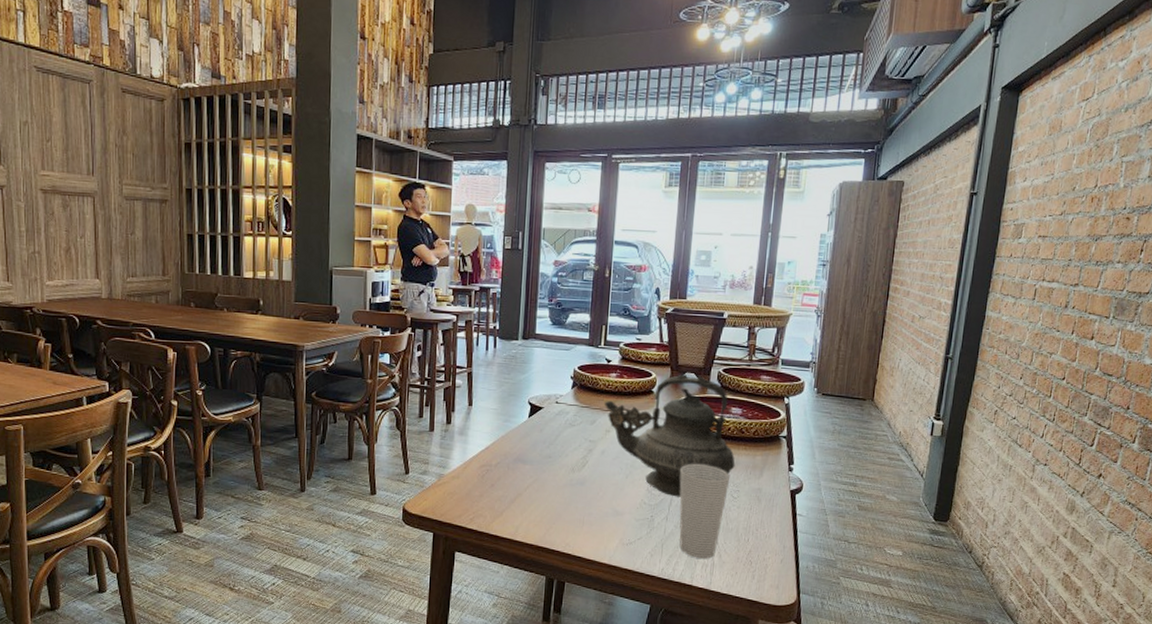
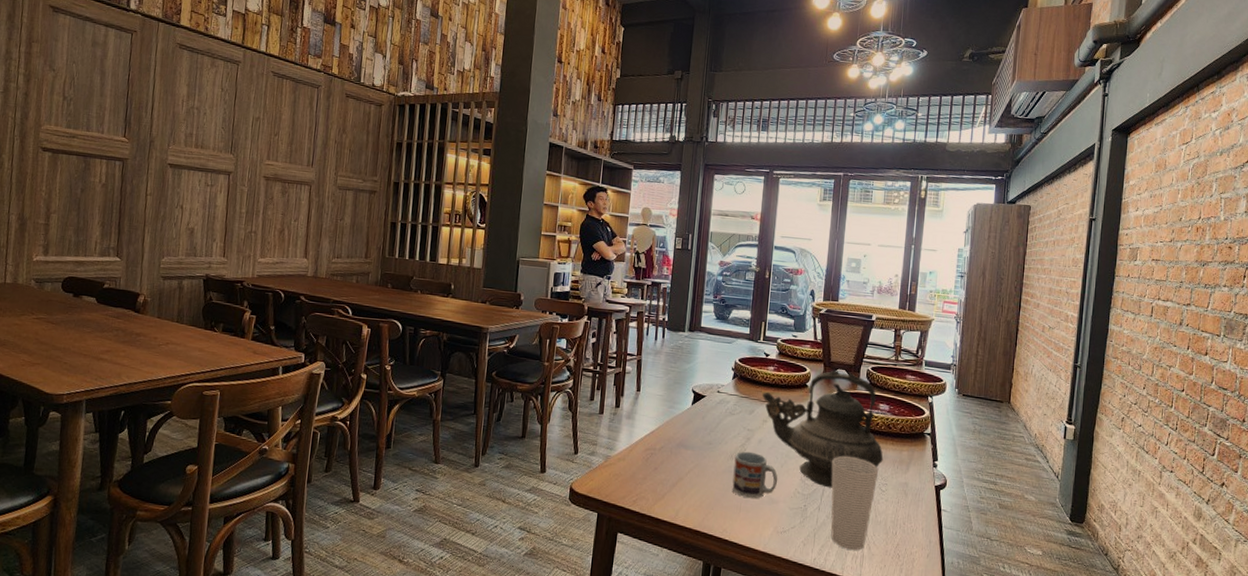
cup: none [574,463,623,512] -> present [732,451,778,499]

